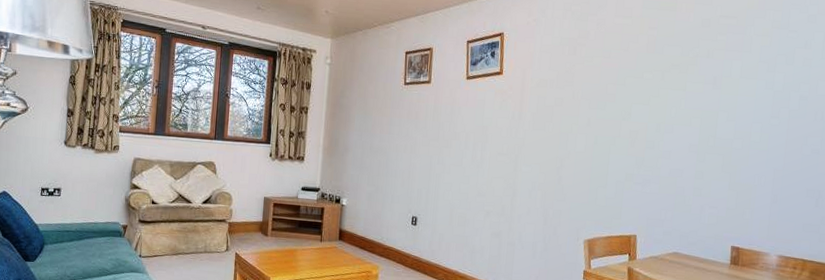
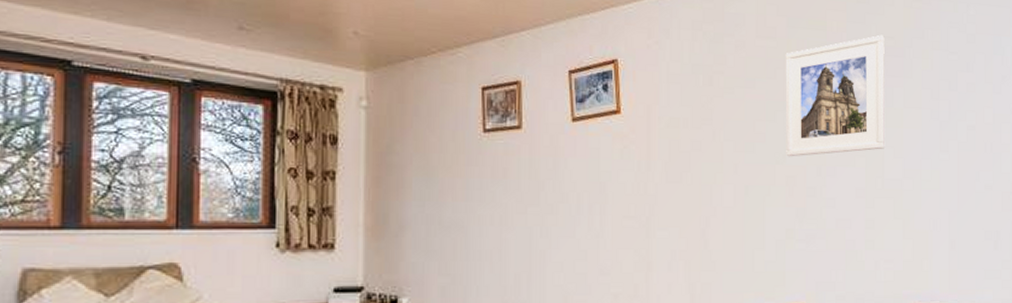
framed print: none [631,15,729,115] -> present [785,34,886,157]

